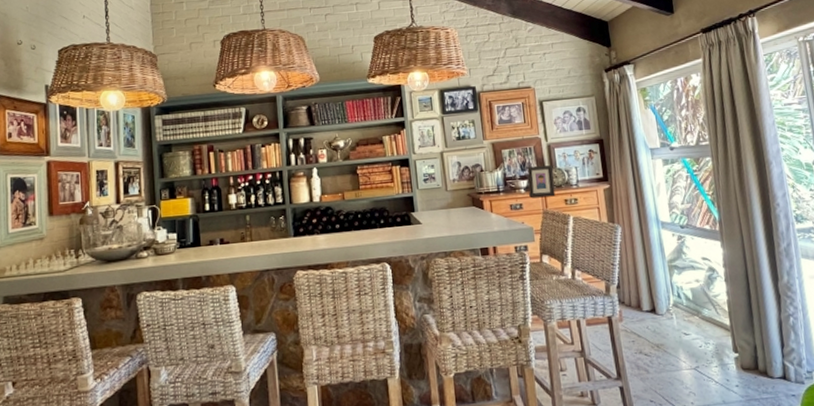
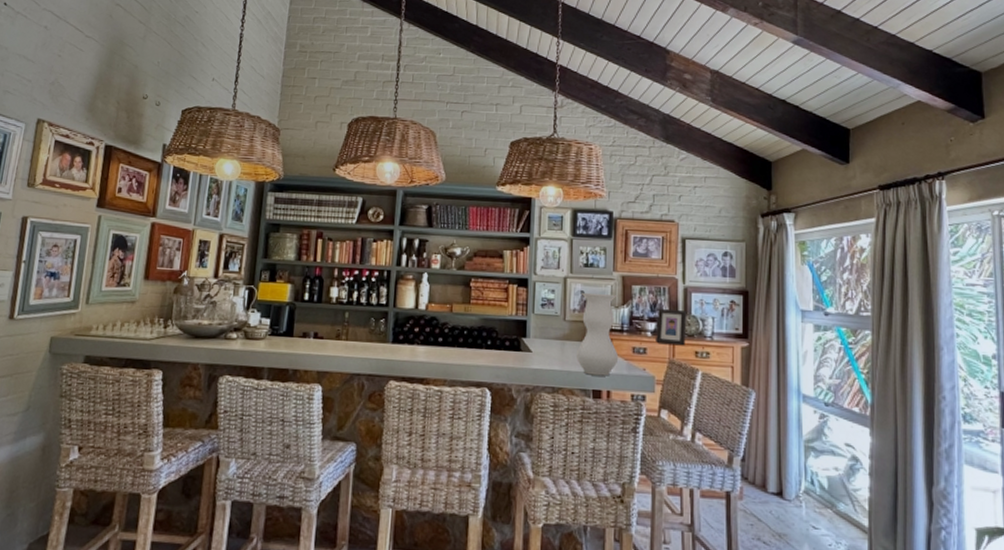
vase: none [458,160,499,236] -> present [577,292,619,376]

